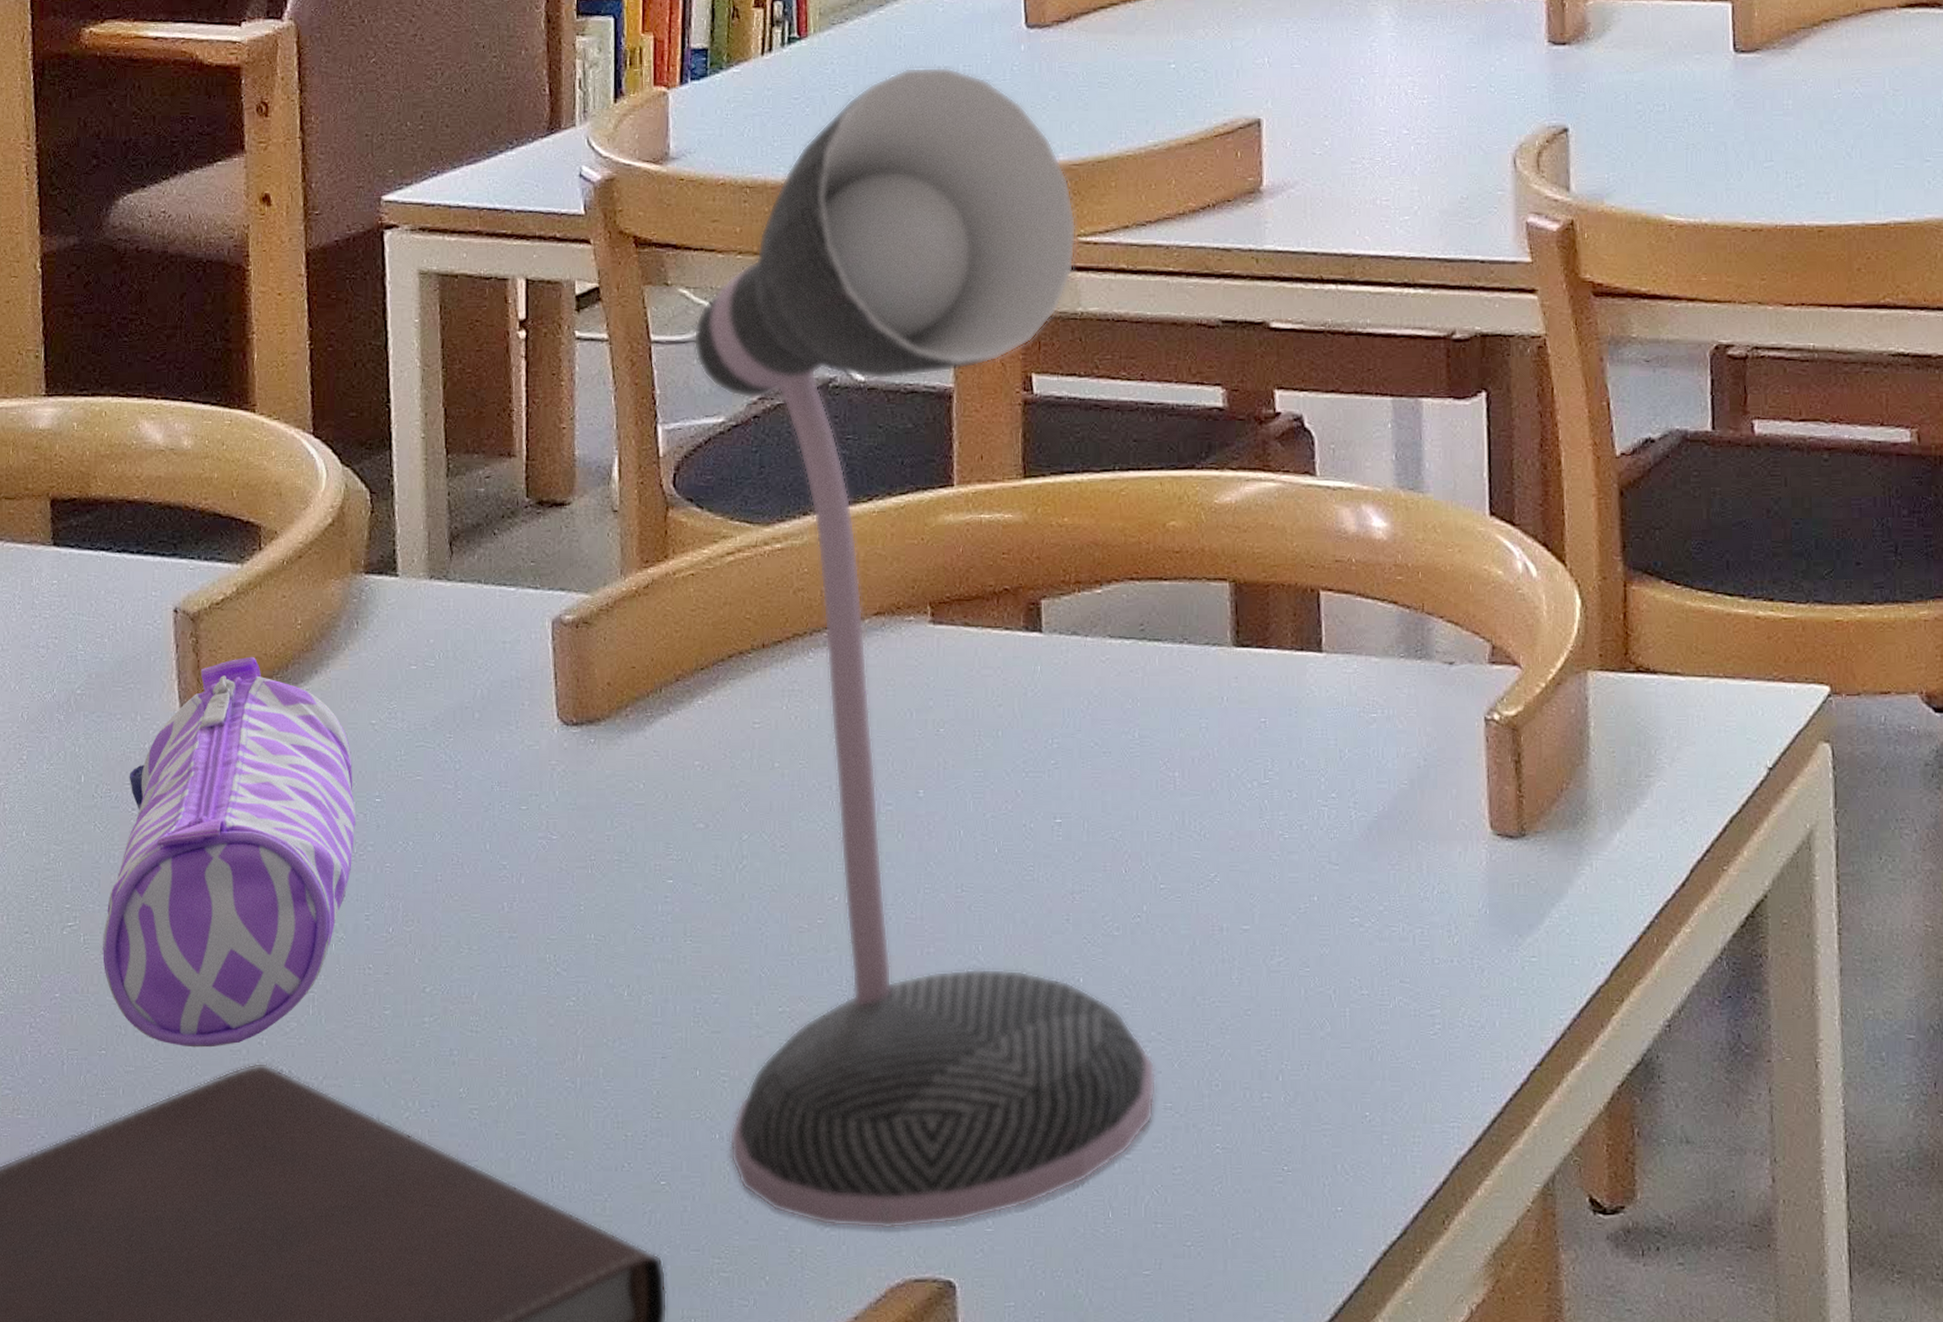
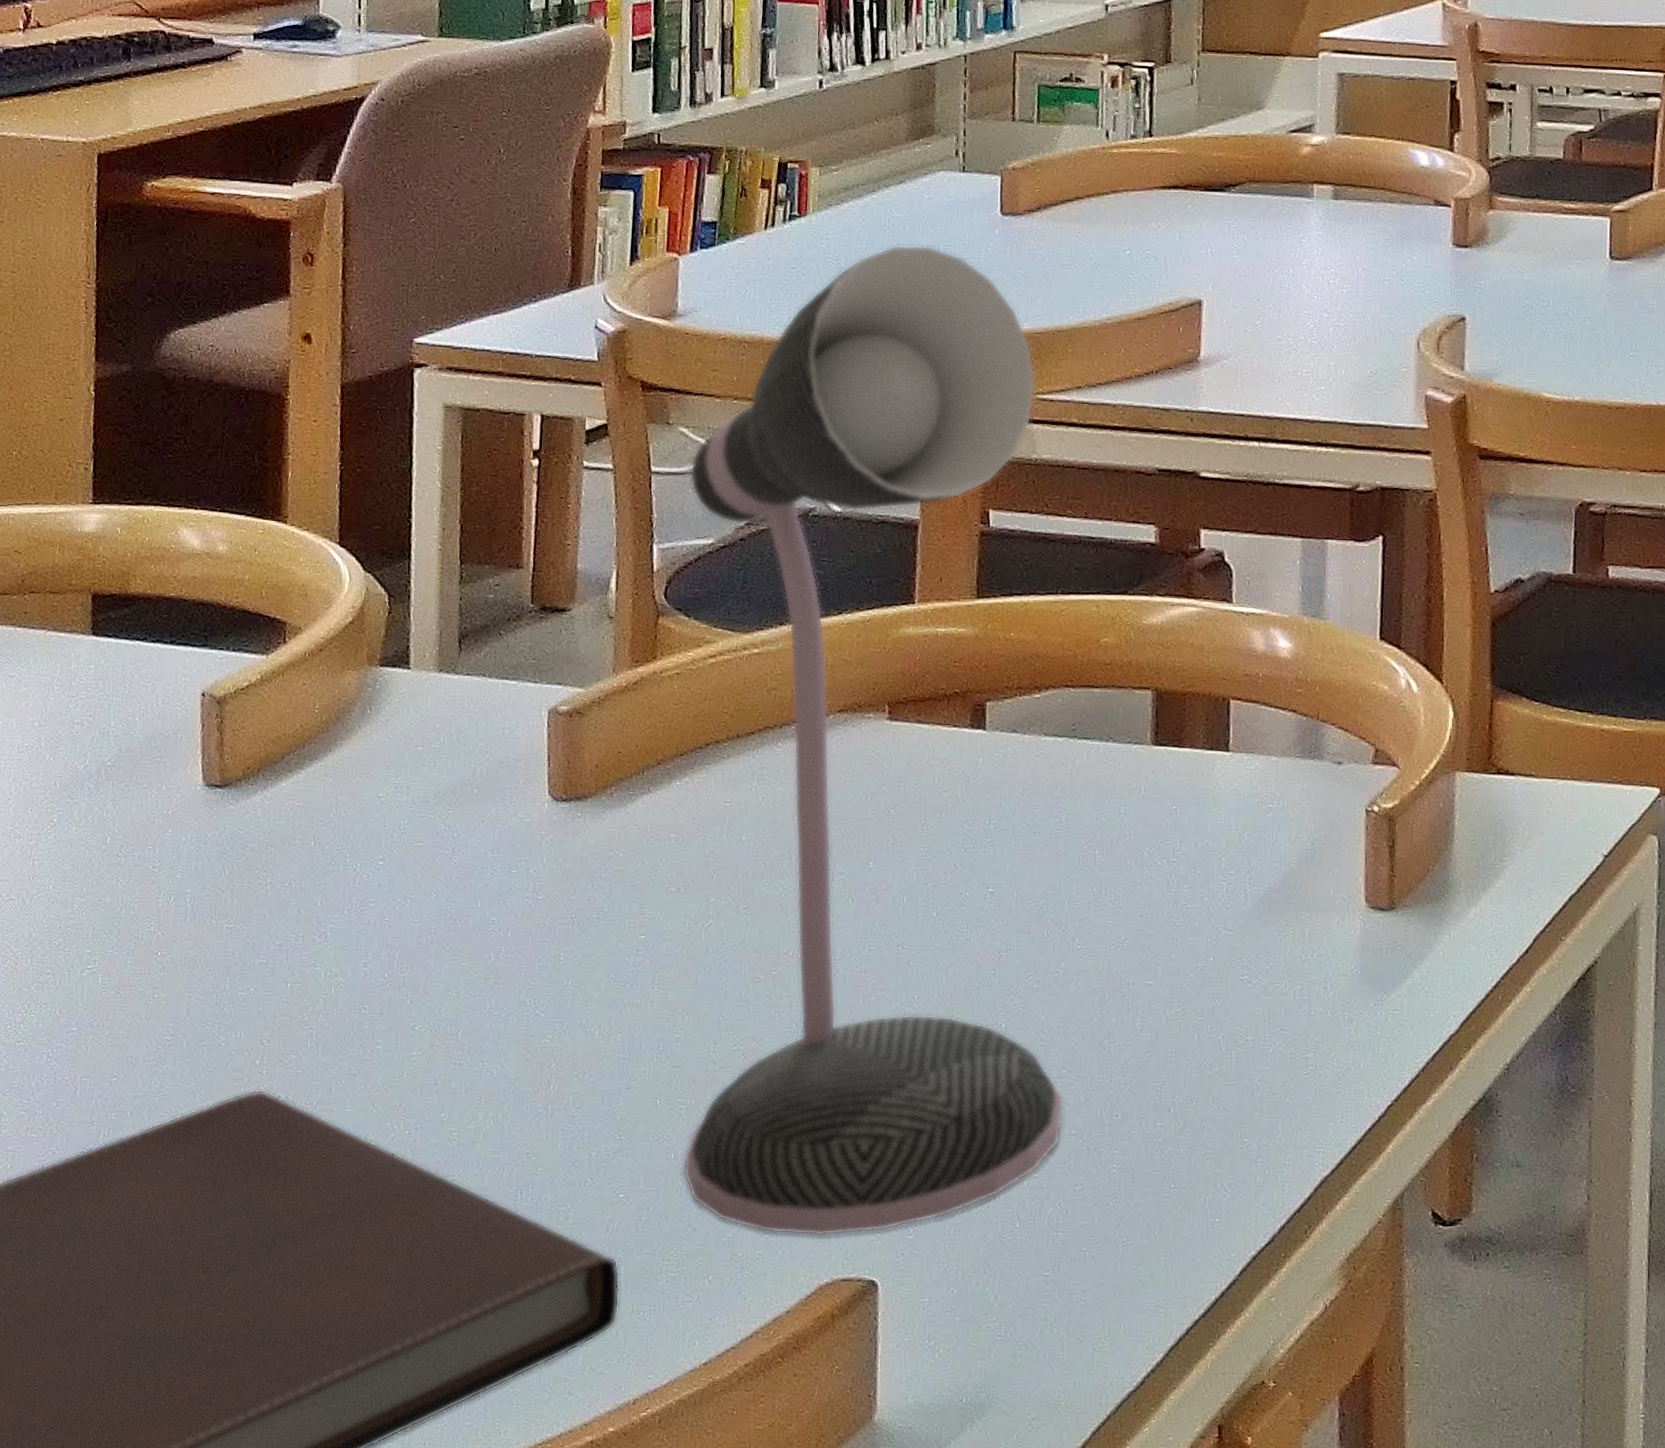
pencil case: present [103,656,355,1048] -> none [118,736,360,1076]

